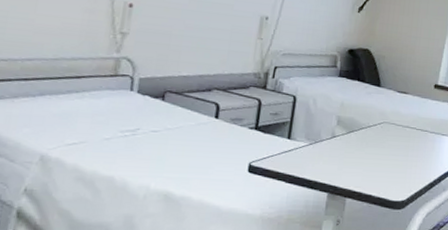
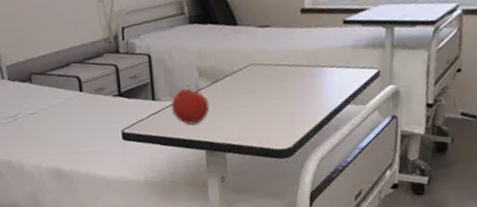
fruit: none [304,131,341,167] -> present [171,85,210,125]

